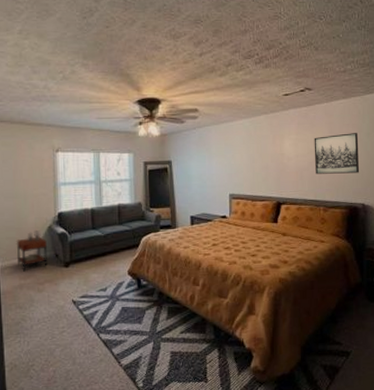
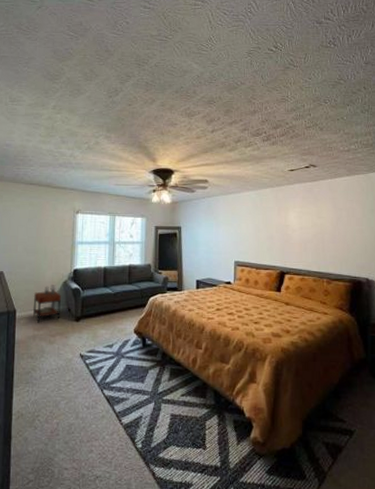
wall art: present [314,133,360,174] -> none [318,209,364,248]

